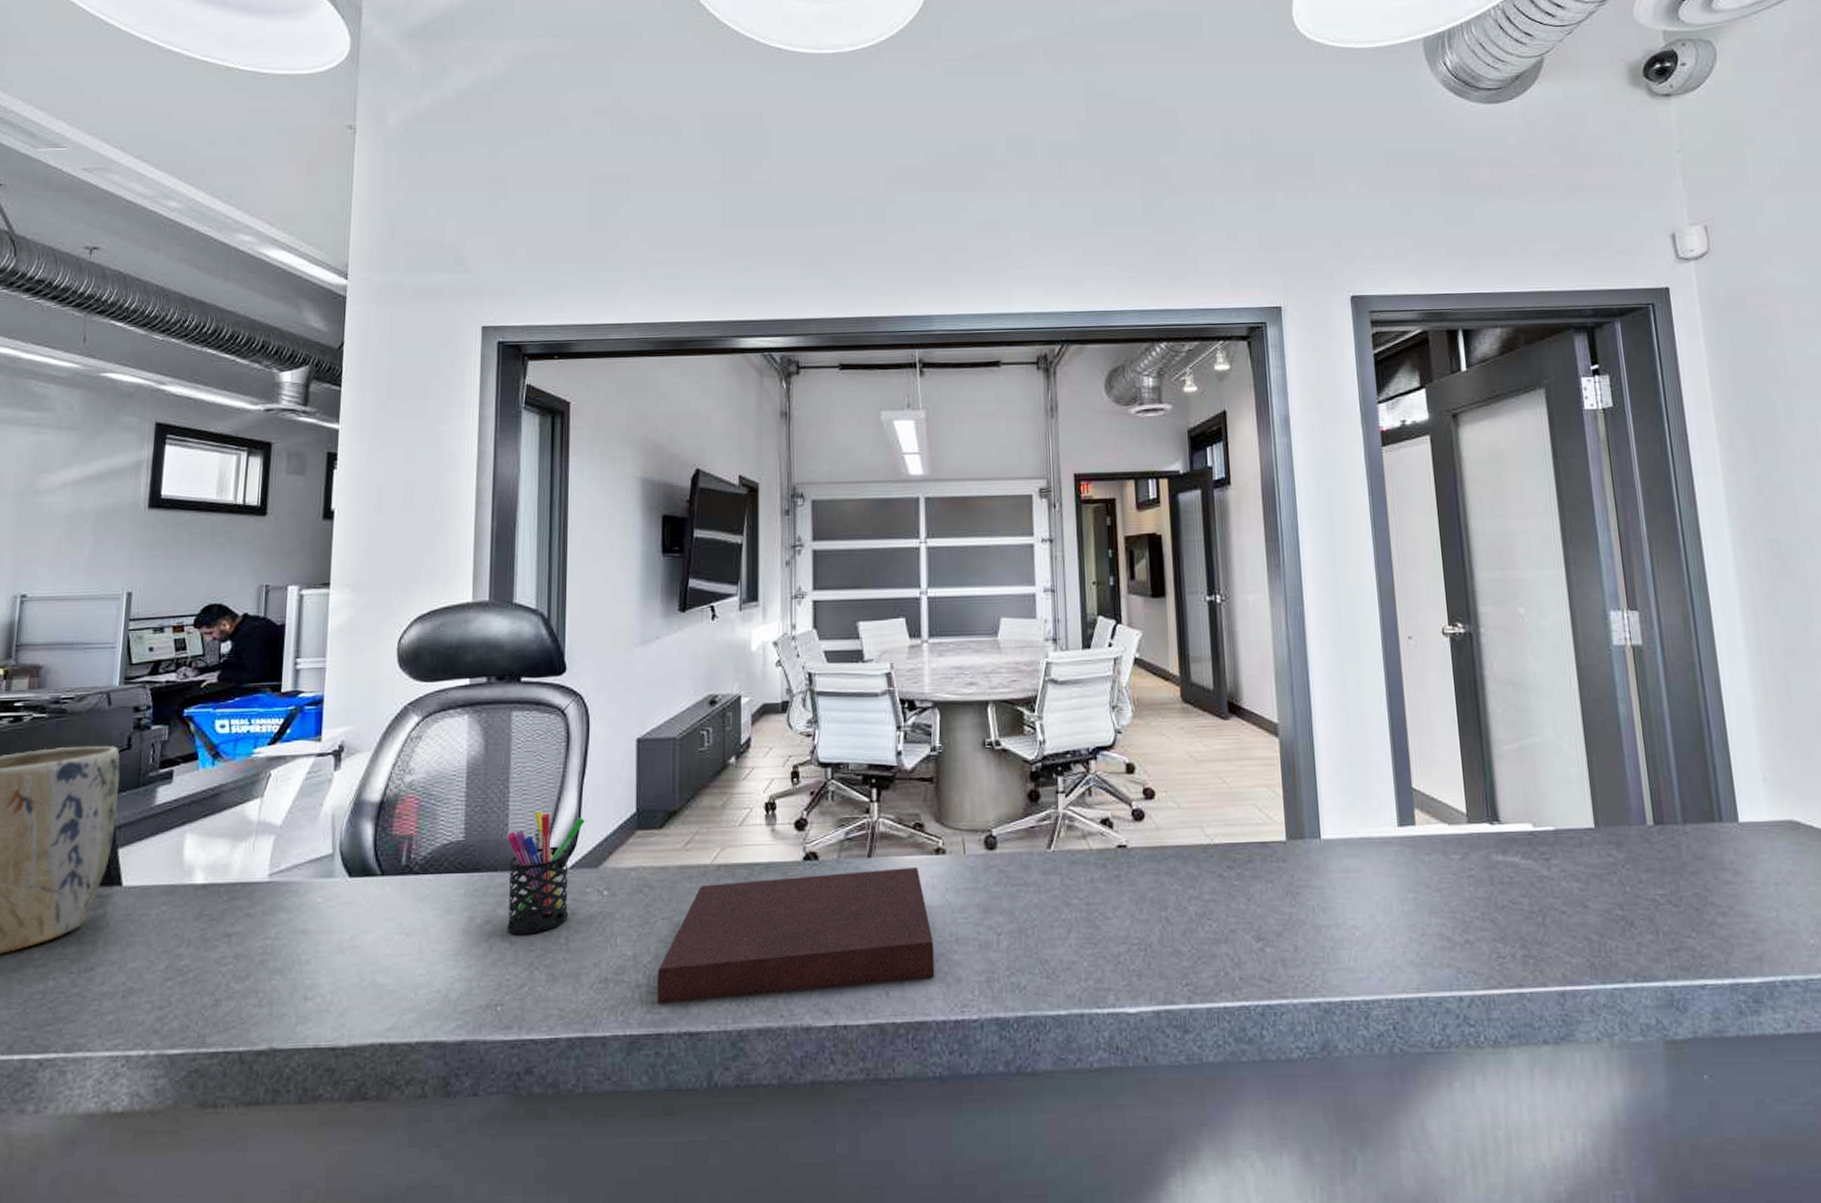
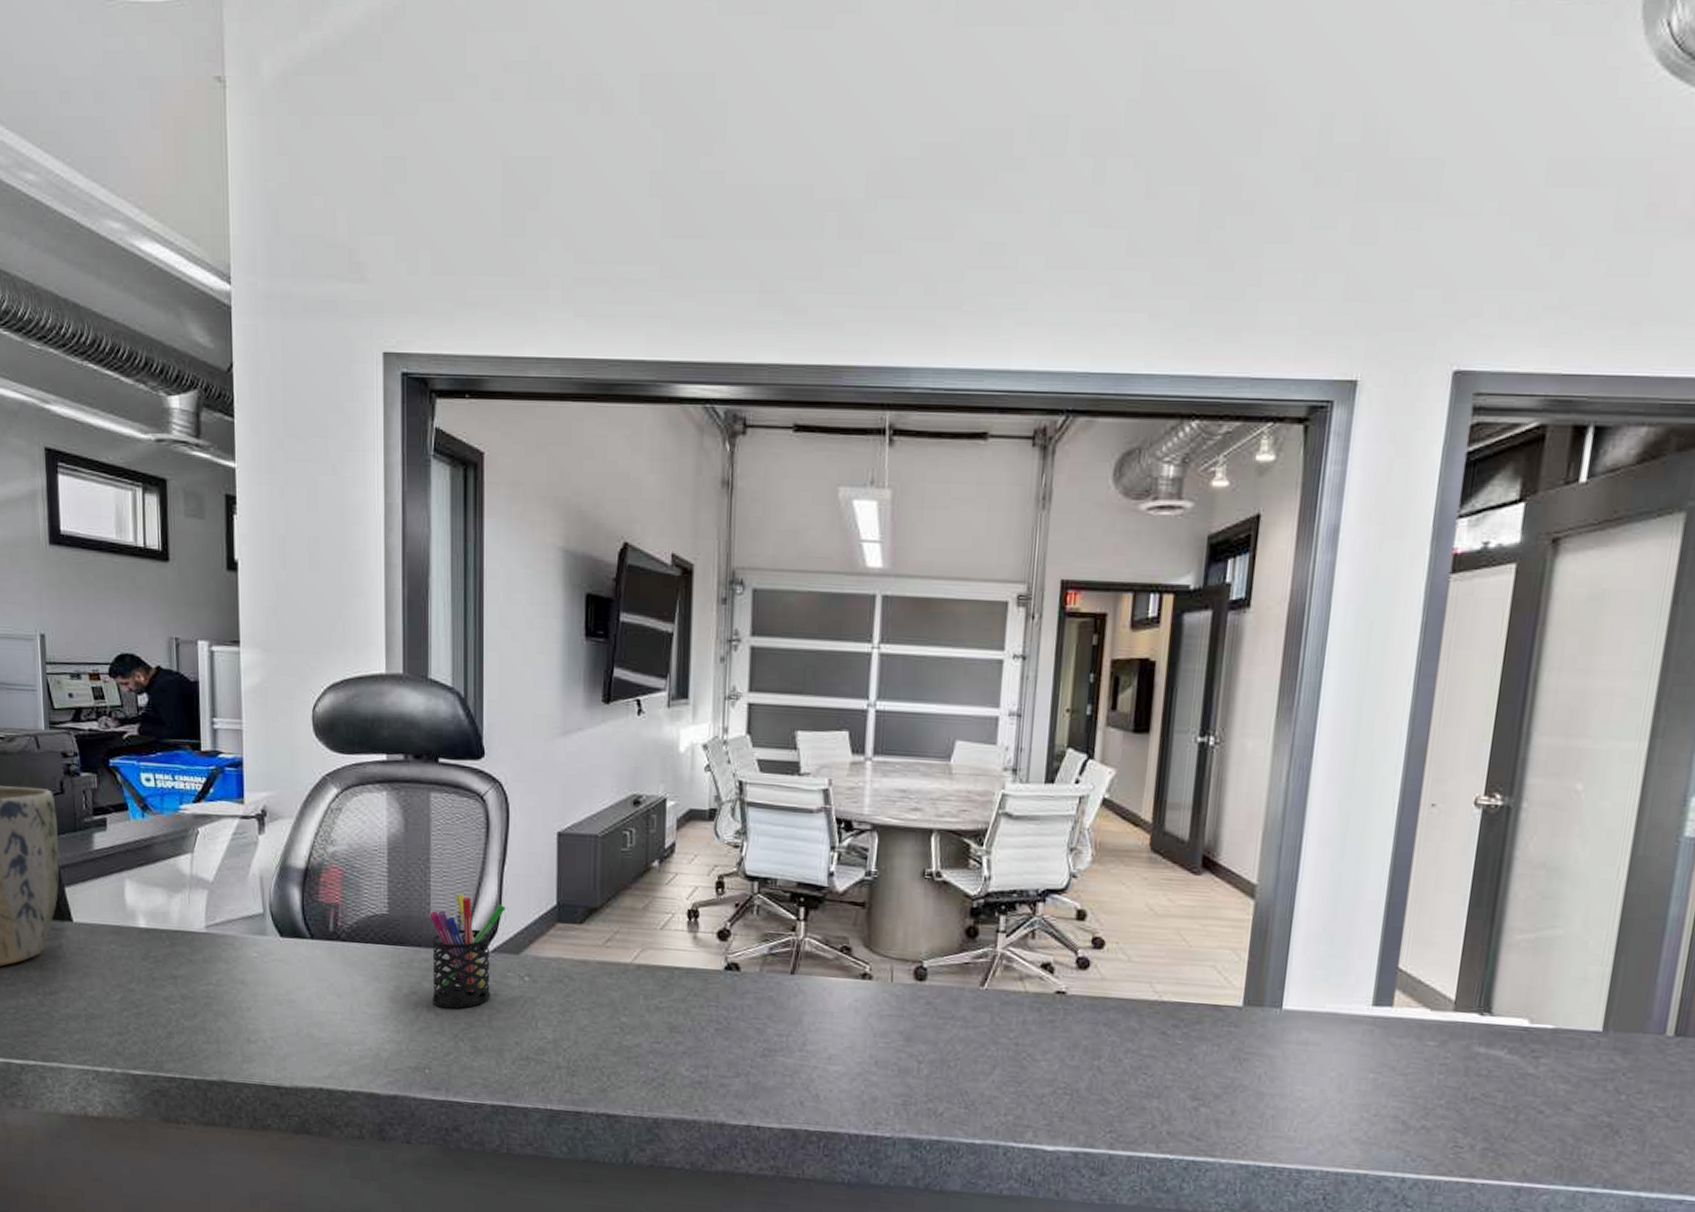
notebook: present [657,866,935,1003] -> none [576,982,853,1095]

